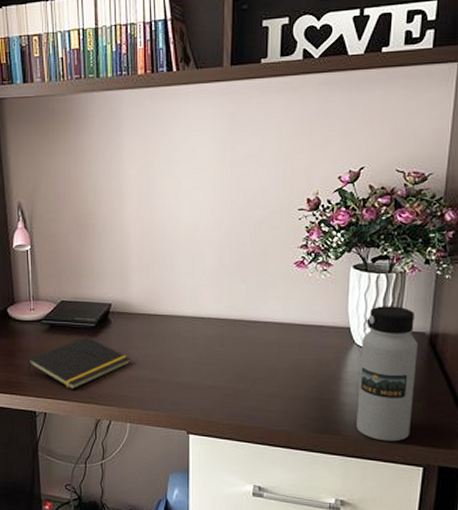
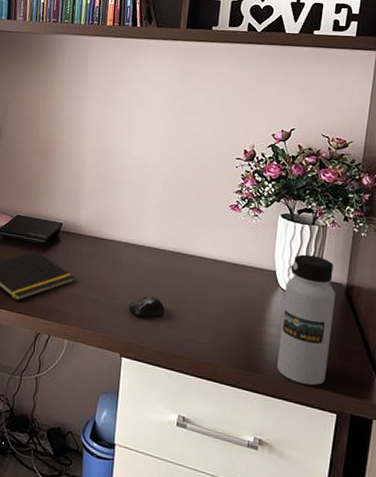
computer mouse: none [191,369,231,392] -> present [128,296,165,318]

